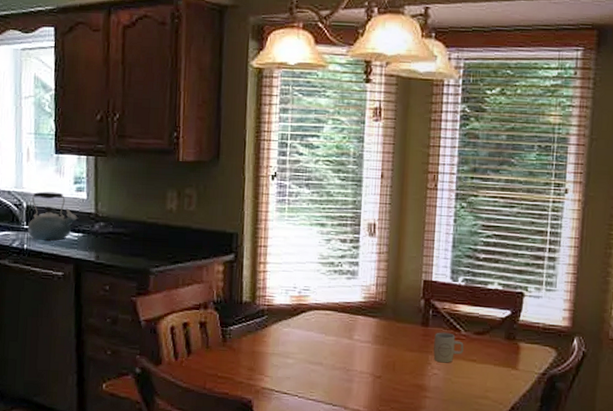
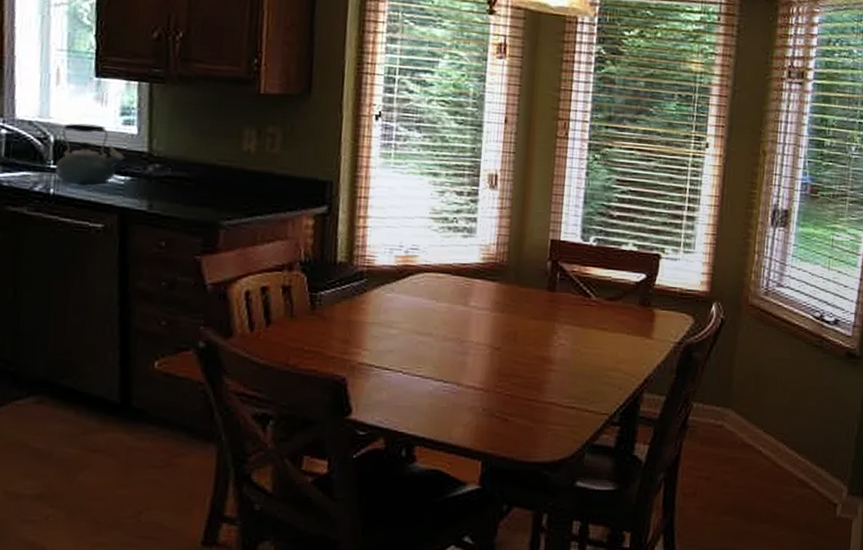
mug: present [433,332,464,363] -> none [560,297,594,332]

